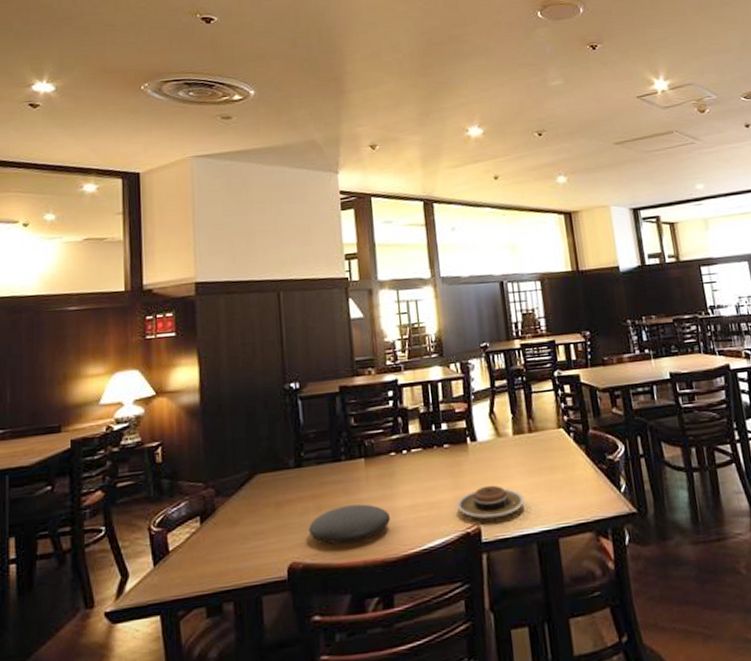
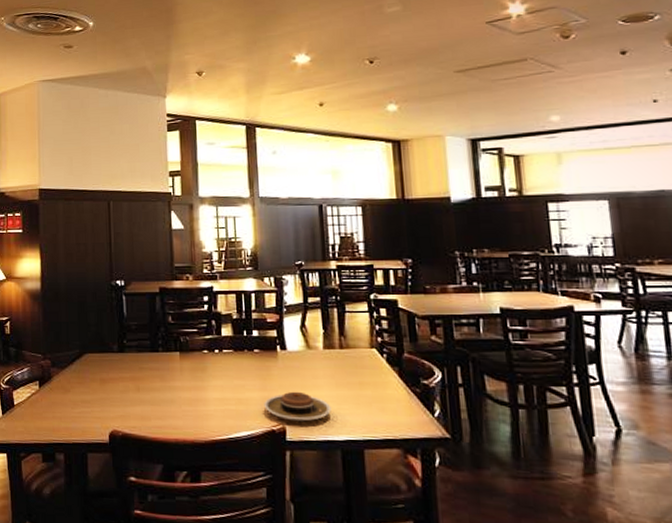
plate: present [308,504,390,544] -> none [128,390,200,422]

